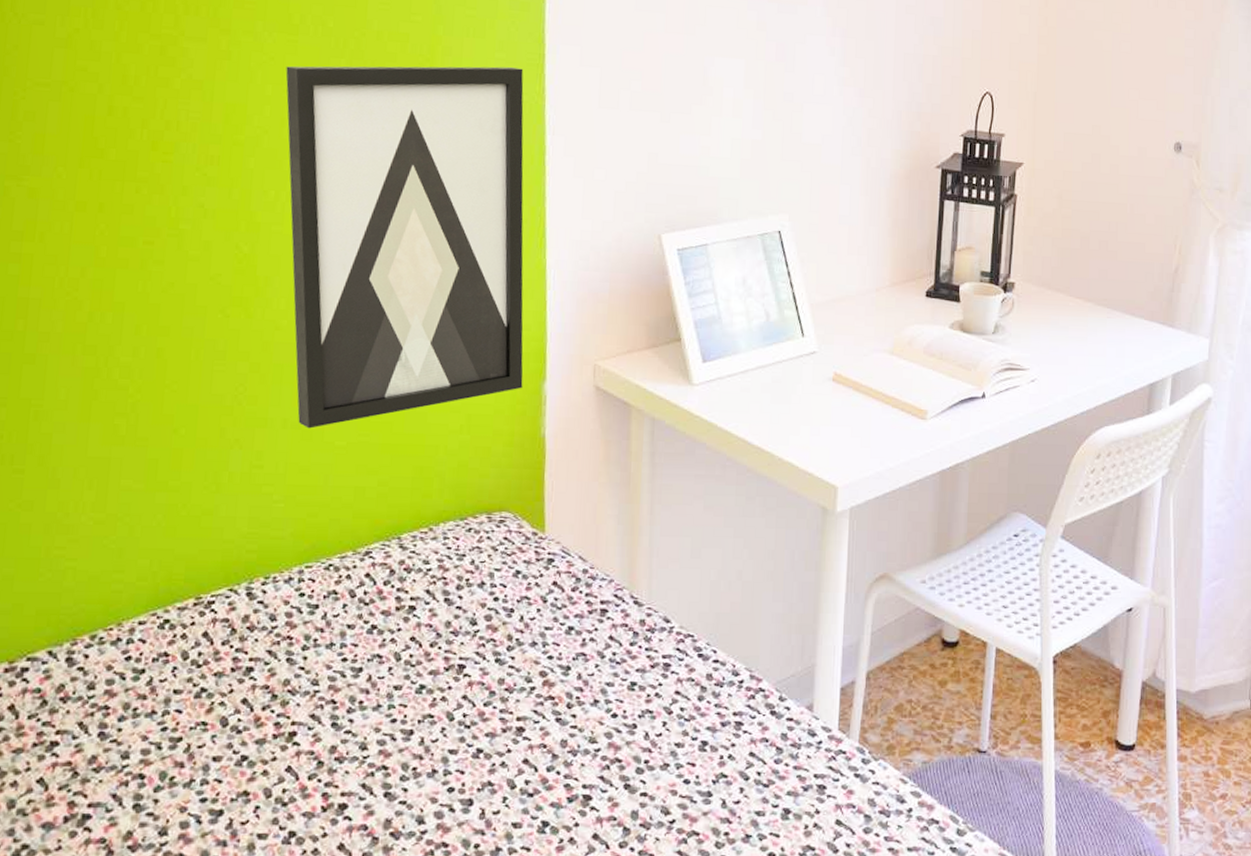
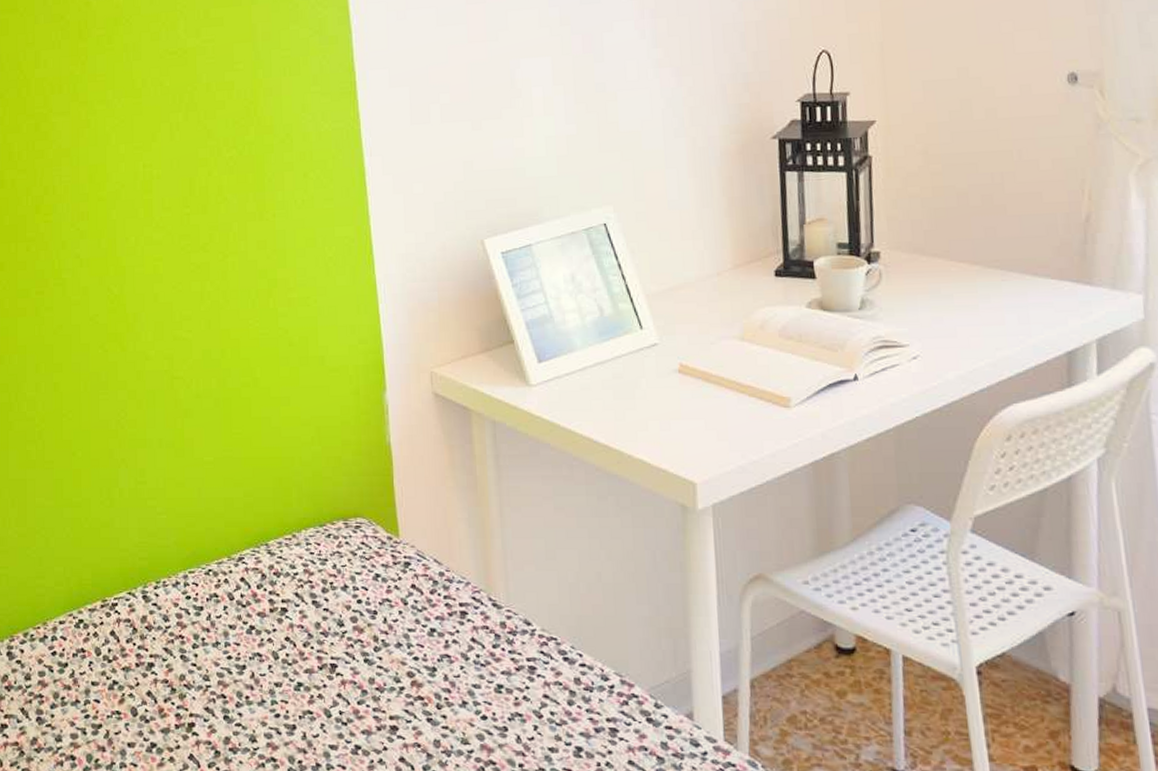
wall art: present [285,66,524,429] -> none [134,98,365,447]

